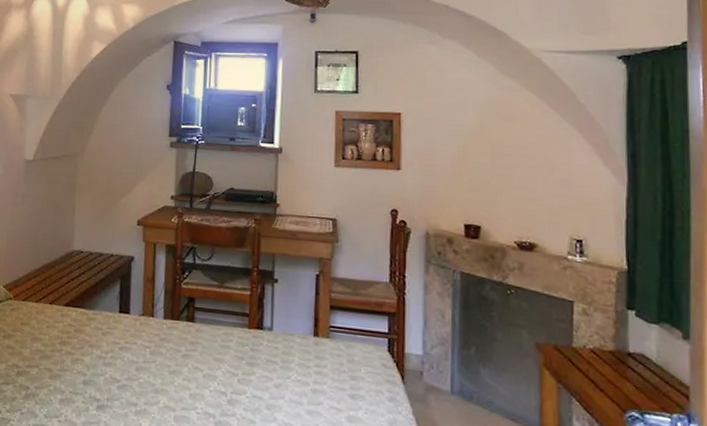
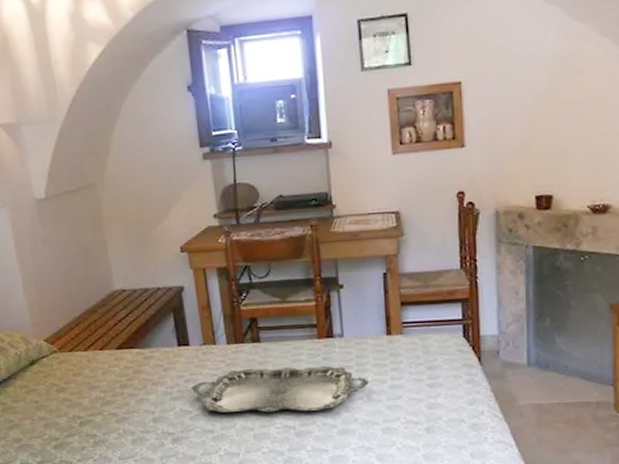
serving tray: none [124,345,292,404] -> present [191,366,369,413]

